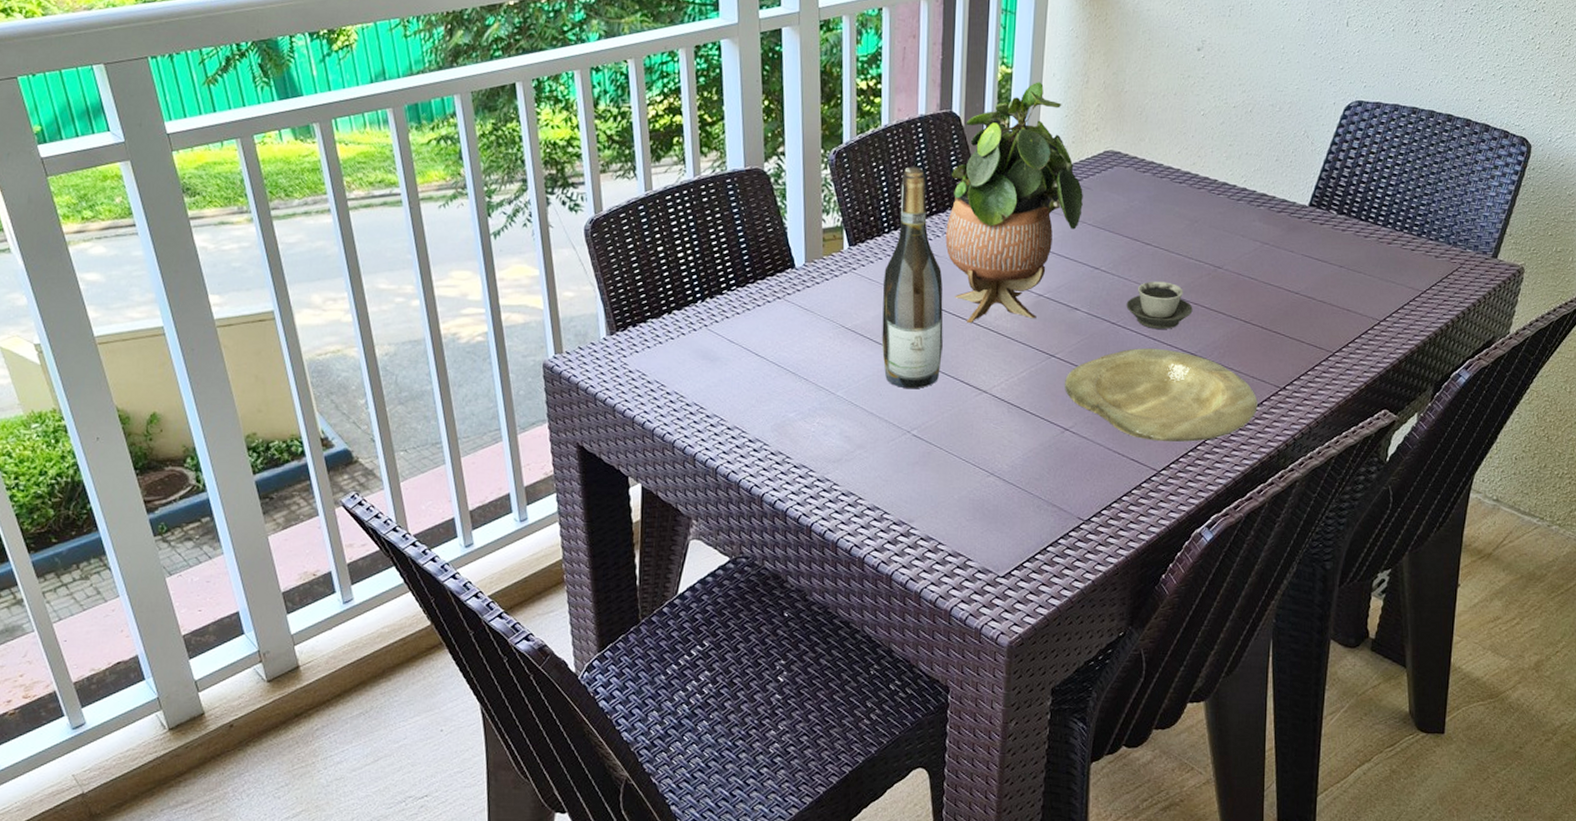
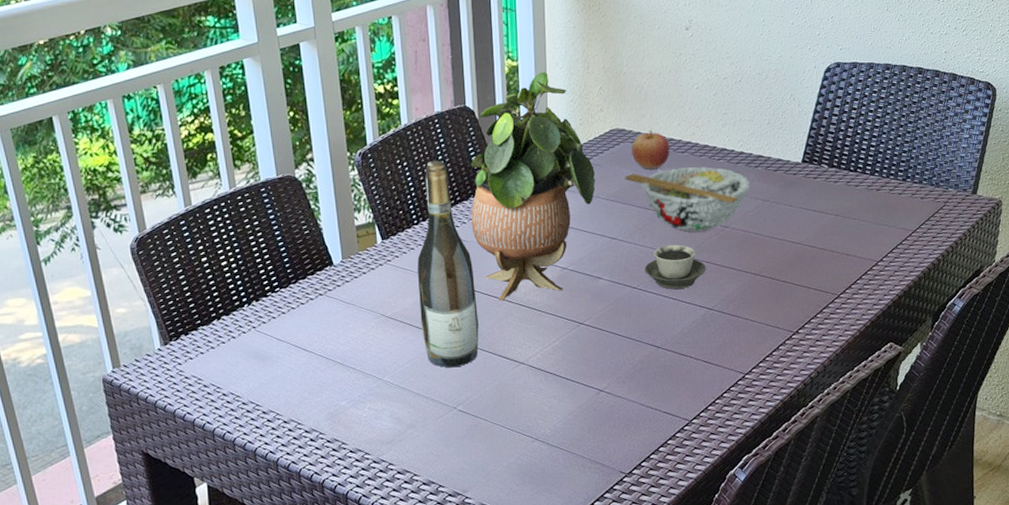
plate: present [1064,348,1258,442] -> none [594,307,775,393]
bowl: none [1114,199,1250,270] -> present [624,166,750,232]
apple: none [1125,154,1167,198] -> present [631,129,670,169]

